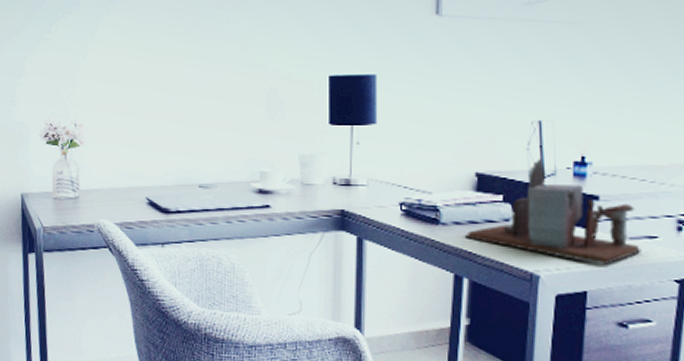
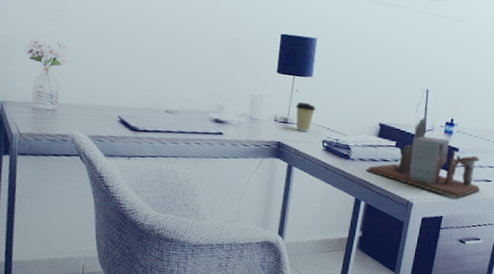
coffee cup: none [358,158,386,194] -> present [295,102,316,132]

